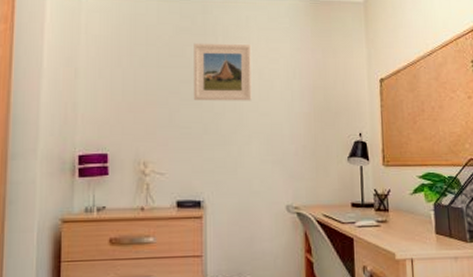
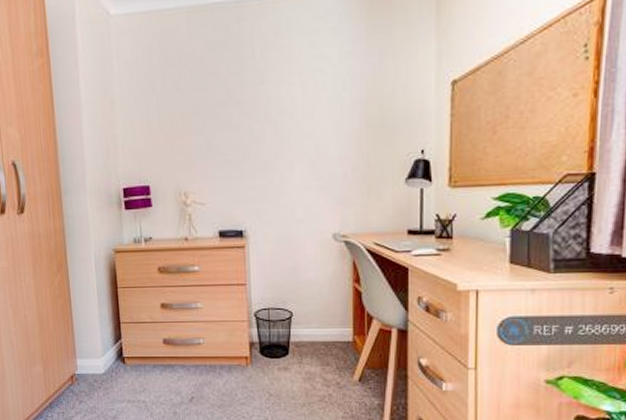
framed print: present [193,43,252,101] -> none [229,53,294,124]

